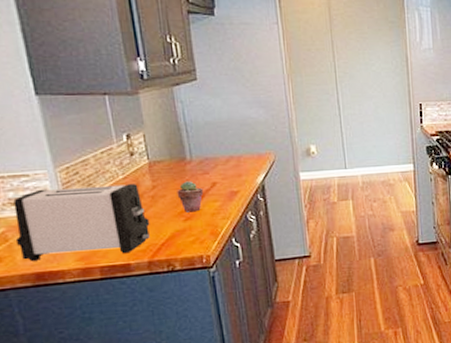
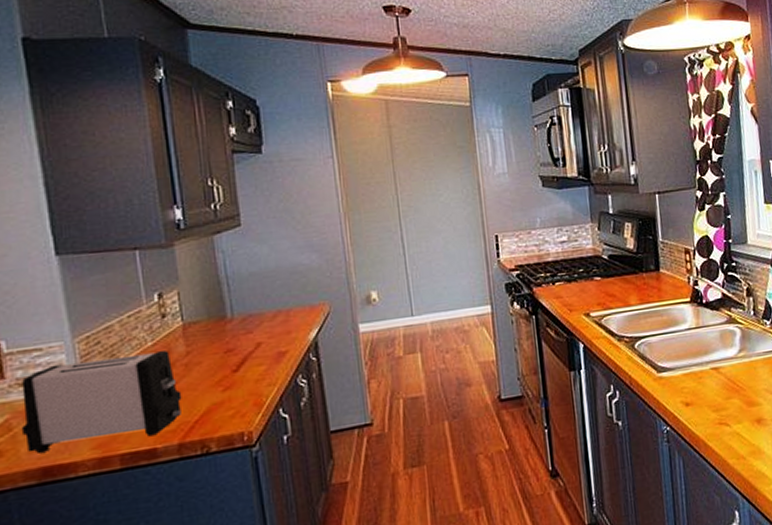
potted succulent: present [177,181,204,213] -> none [215,342,247,381]

